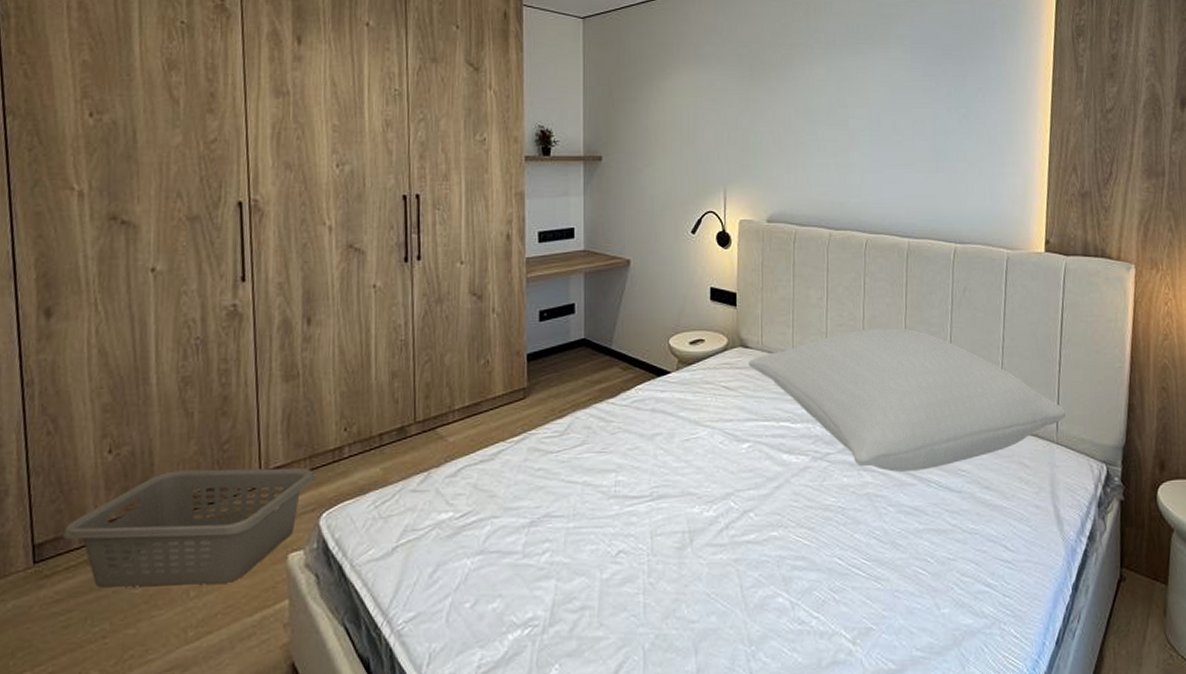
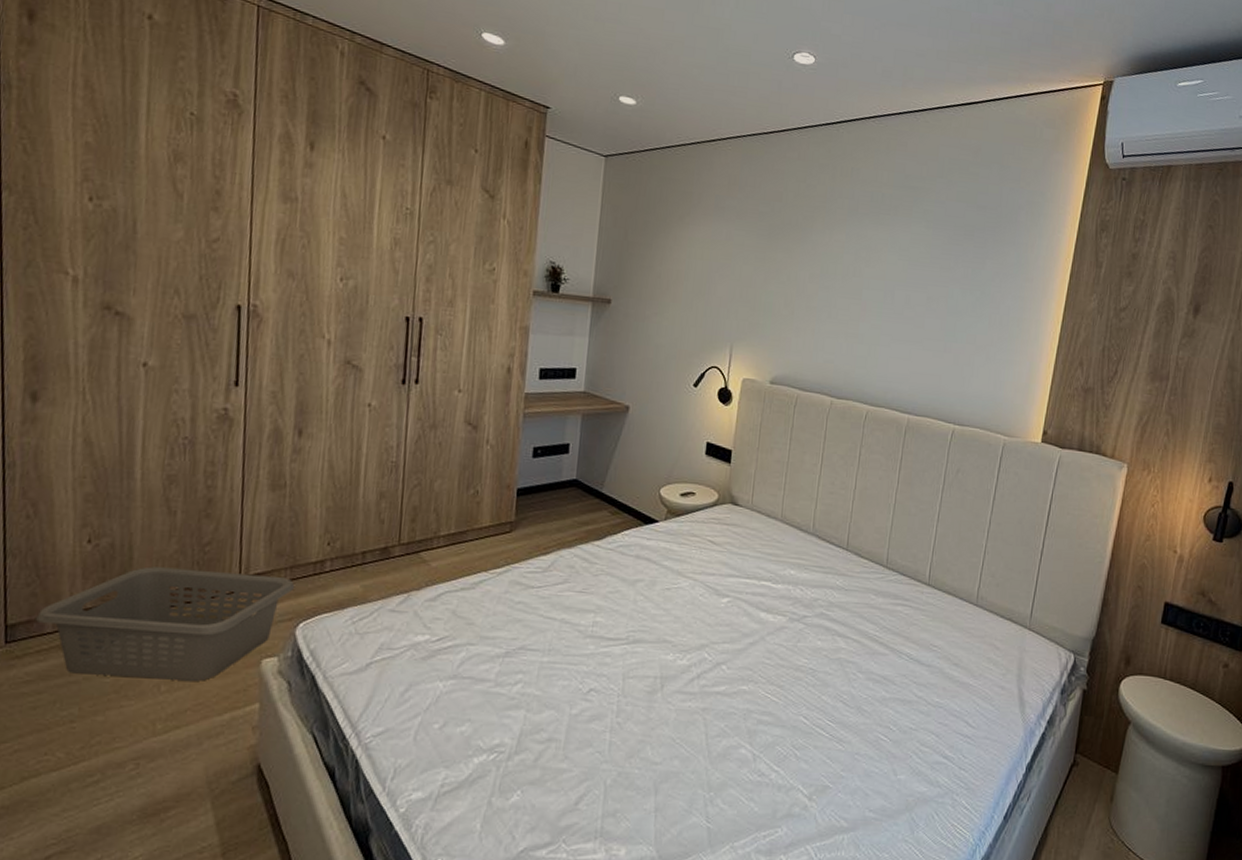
pillow: present [749,327,1066,472] -> none [736,499,1041,642]

